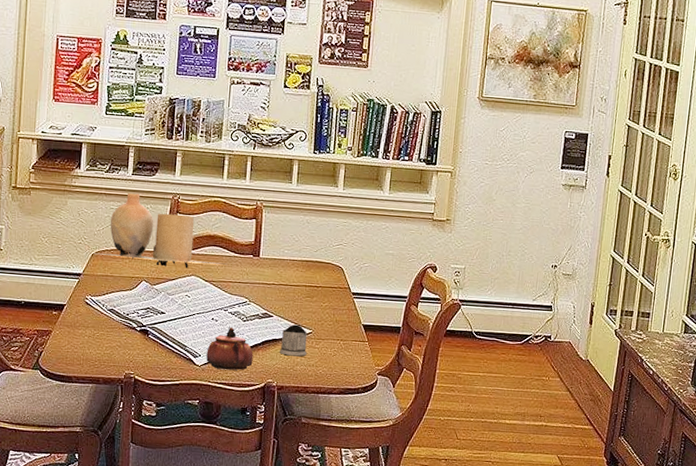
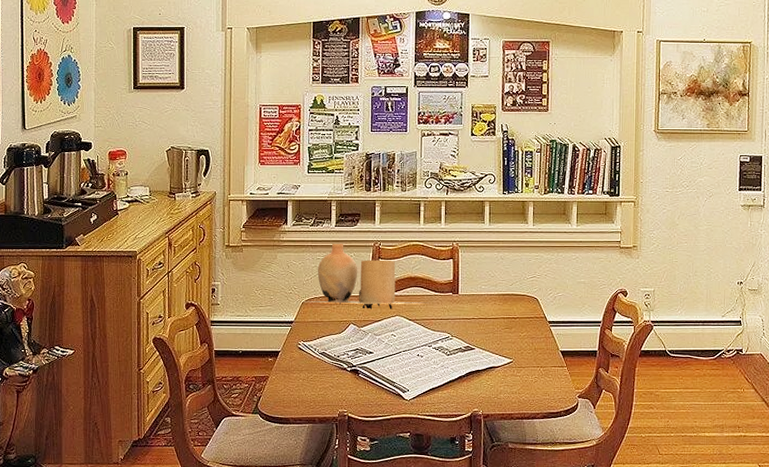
teapot: present [206,327,253,370] -> none [414,362,459,402]
tea glass holder: present [280,324,308,356] -> none [483,355,509,385]

